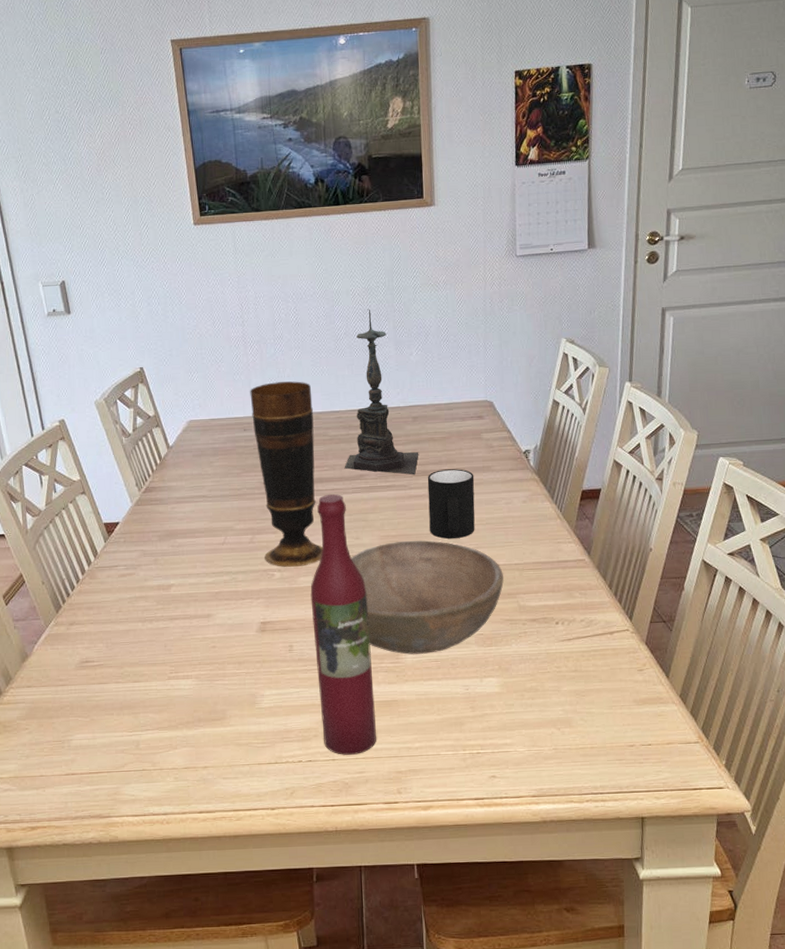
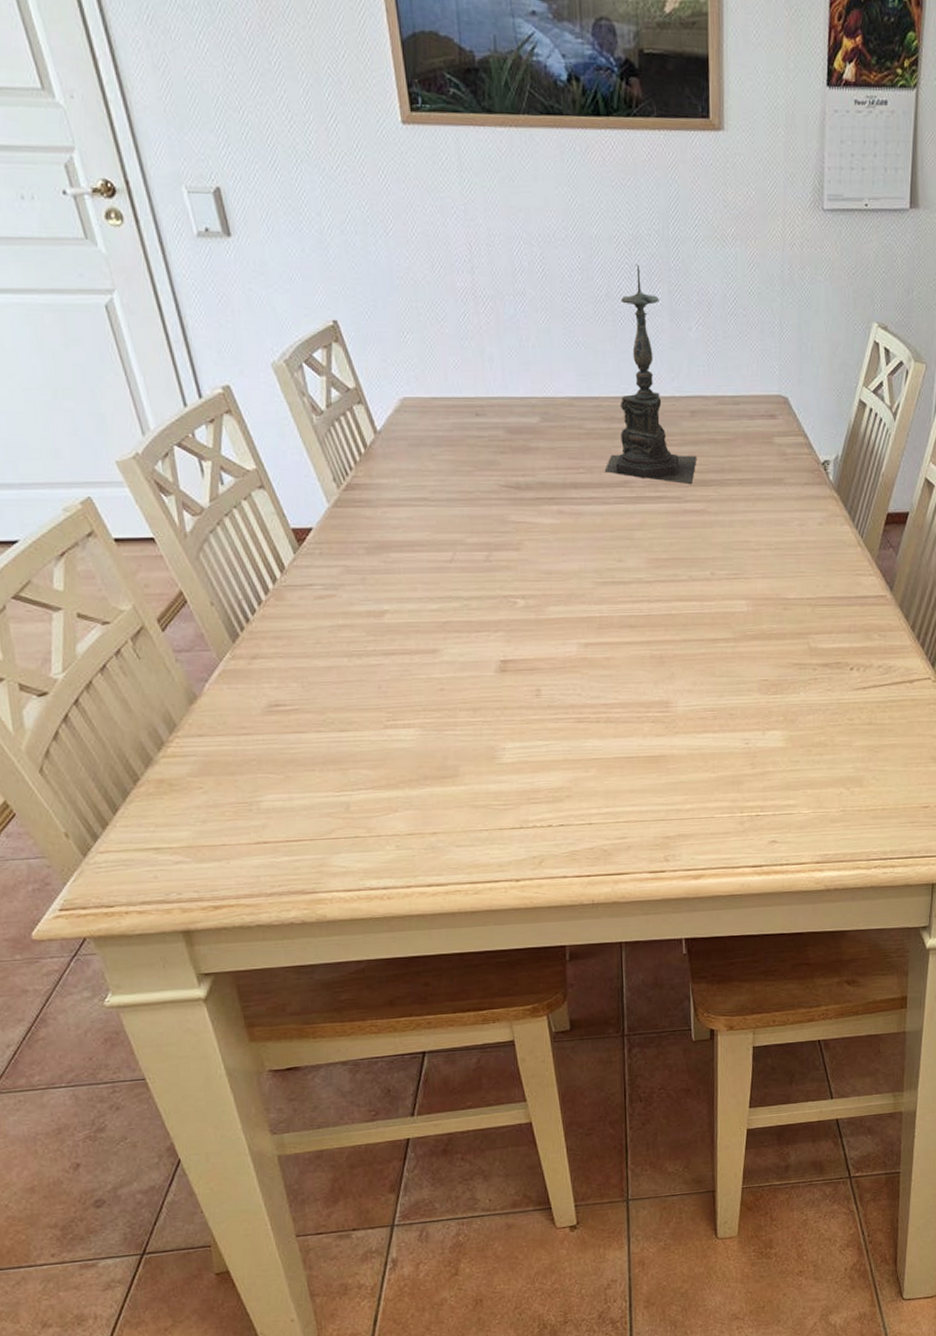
vase: present [250,381,323,568] -> none [483,353,578,594]
wine bottle: present [310,494,376,755] -> none [562,504,641,819]
bowl: present [351,540,504,655] -> none [612,566,793,702]
mug: present [427,469,475,539] -> none [706,480,763,565]

